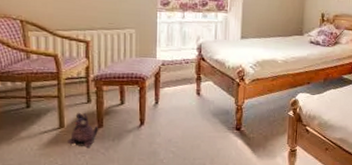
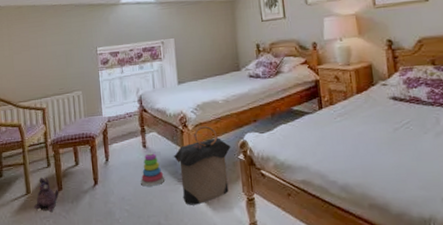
stacking toy: none [190,100,216,132] -> present [140,152,165,187]
laundry hamper: none [226,82,283,152] -> present [173,126,231,205]

